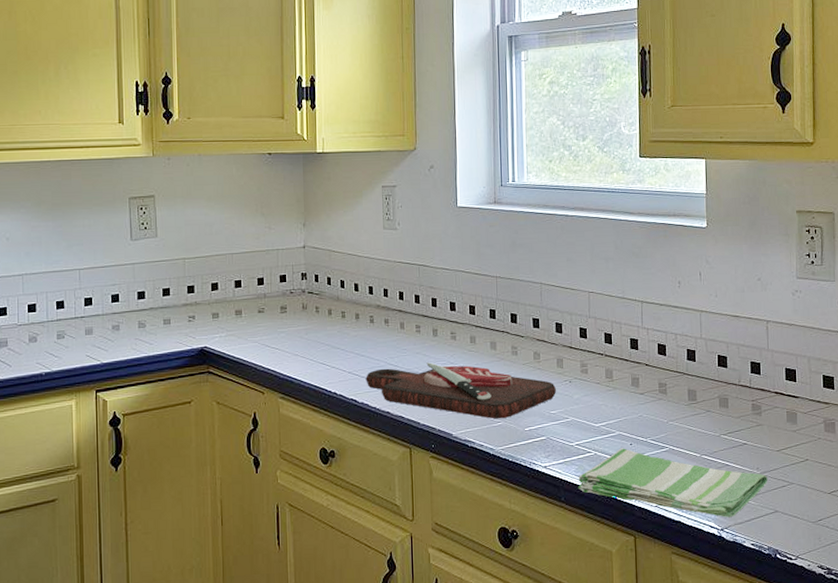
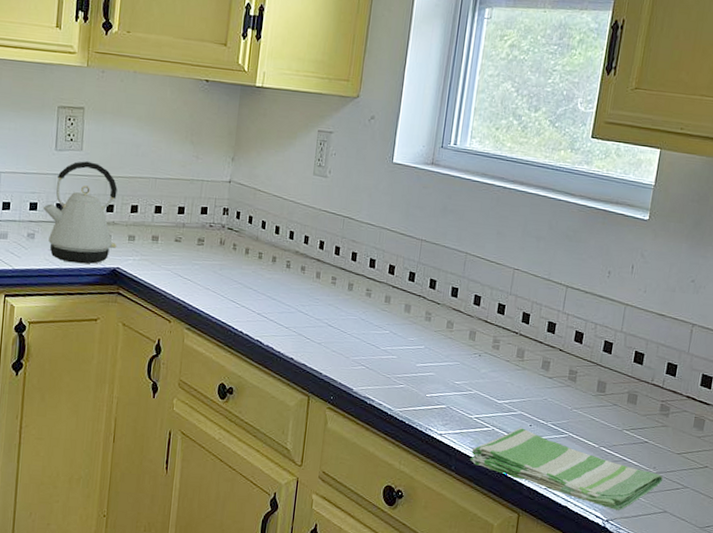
kettle: none [124,247,202,349] -> present [42,161,118,264]
cutting board: present [366,362,557,419] -> none [274,314,465,382]

